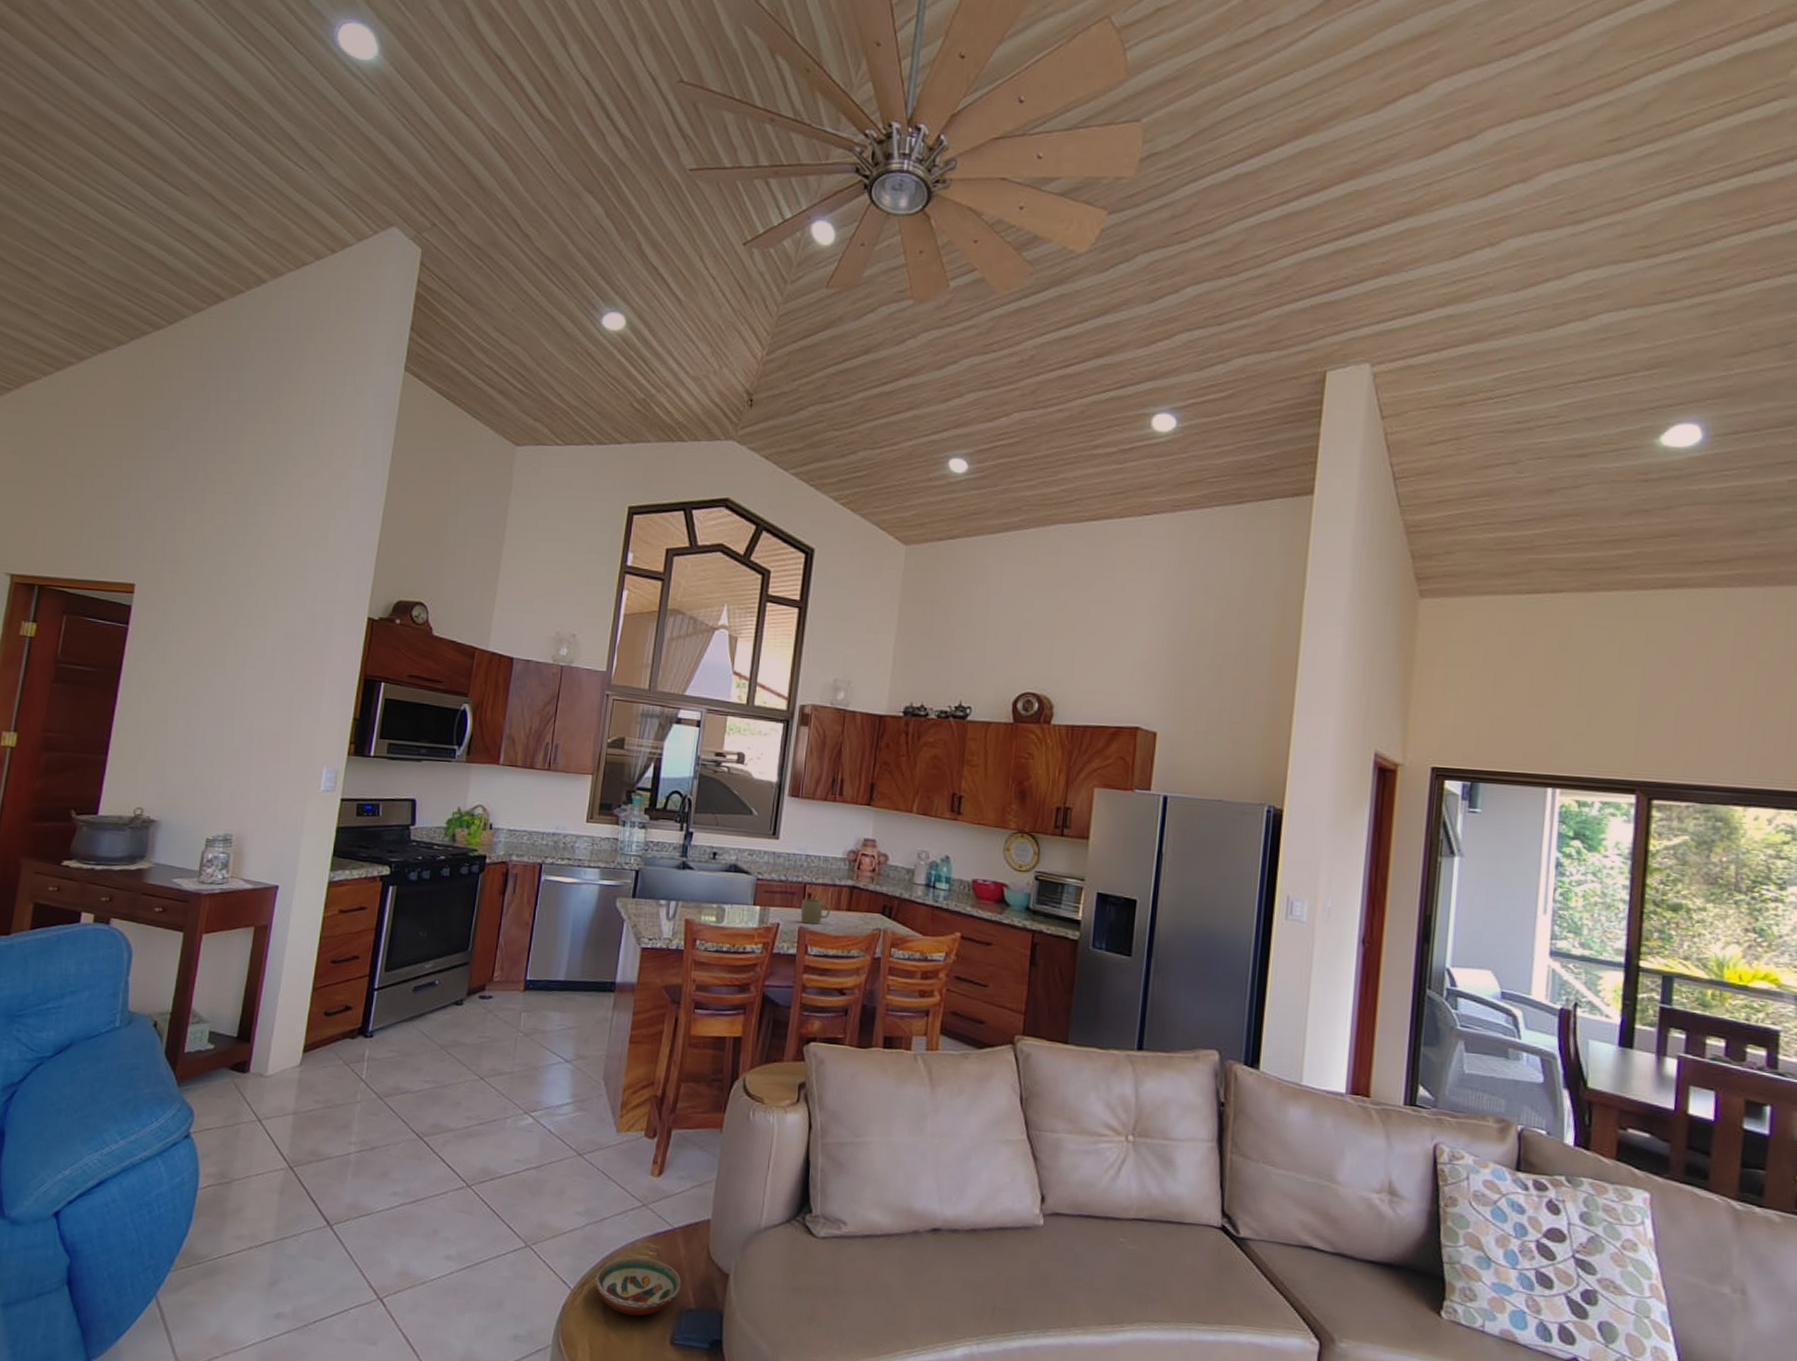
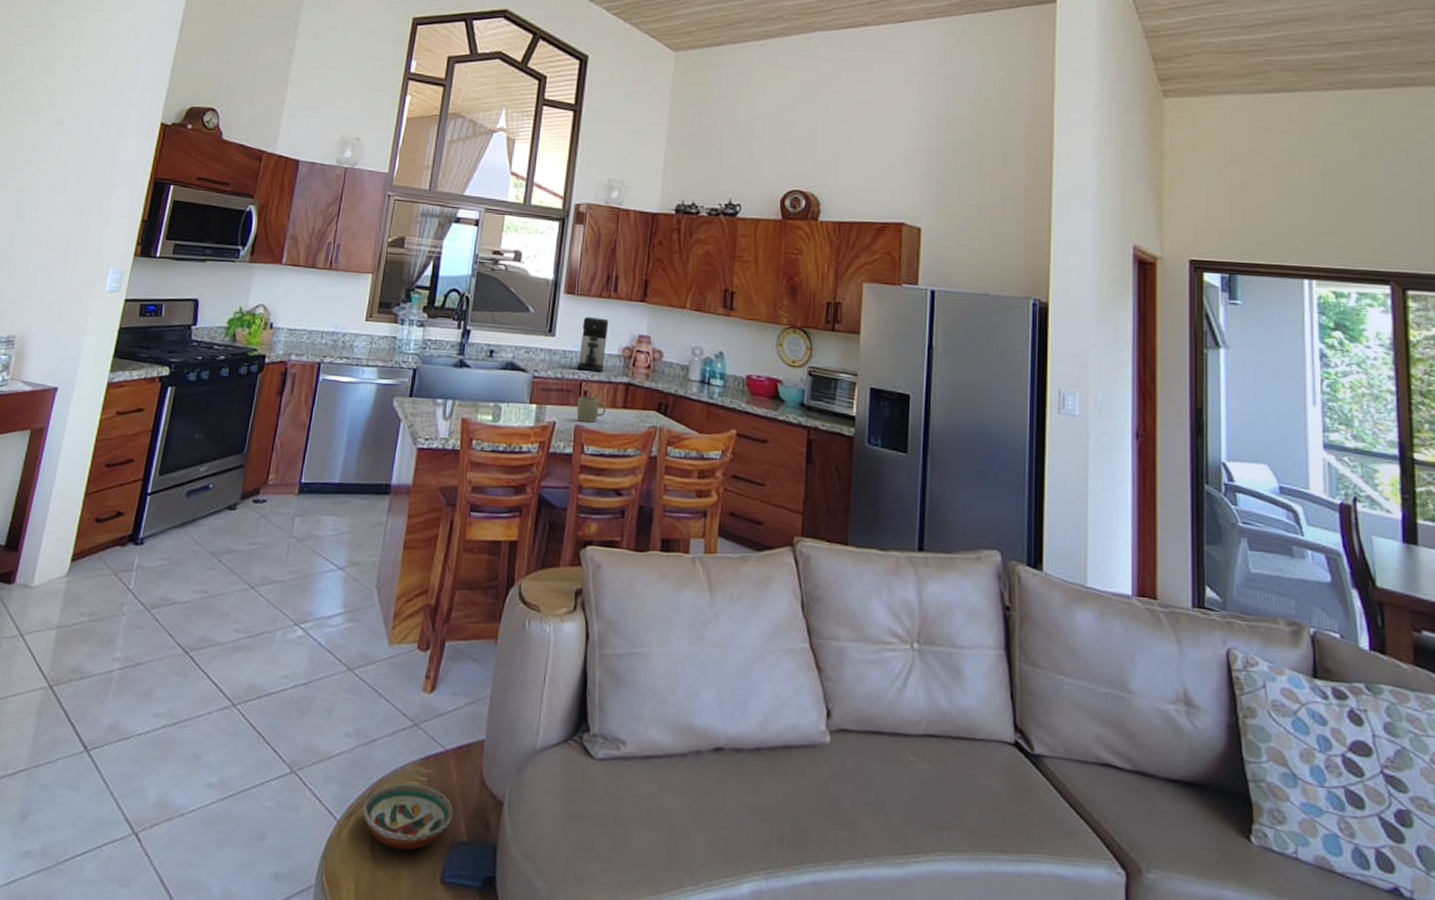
coffee maker: none [800,820,834,876] -> present [576,317,609,373]

